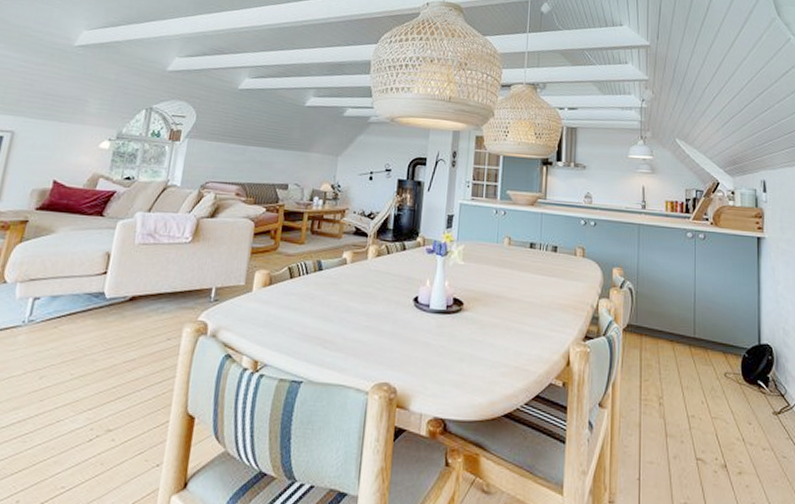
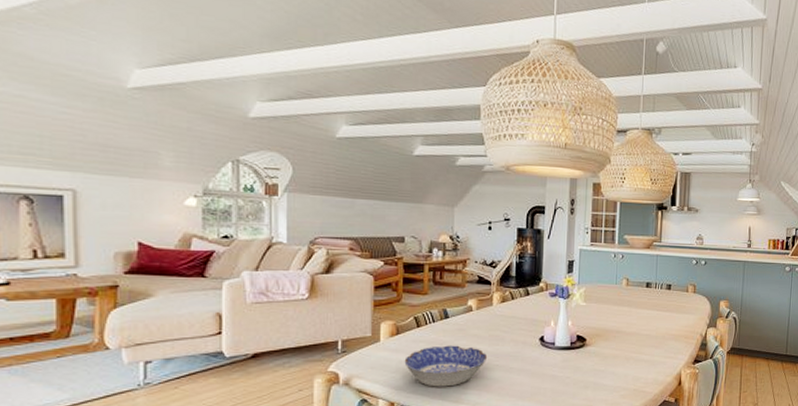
bowl: none [273,300,357,347] -> present [404,345,487,387]

